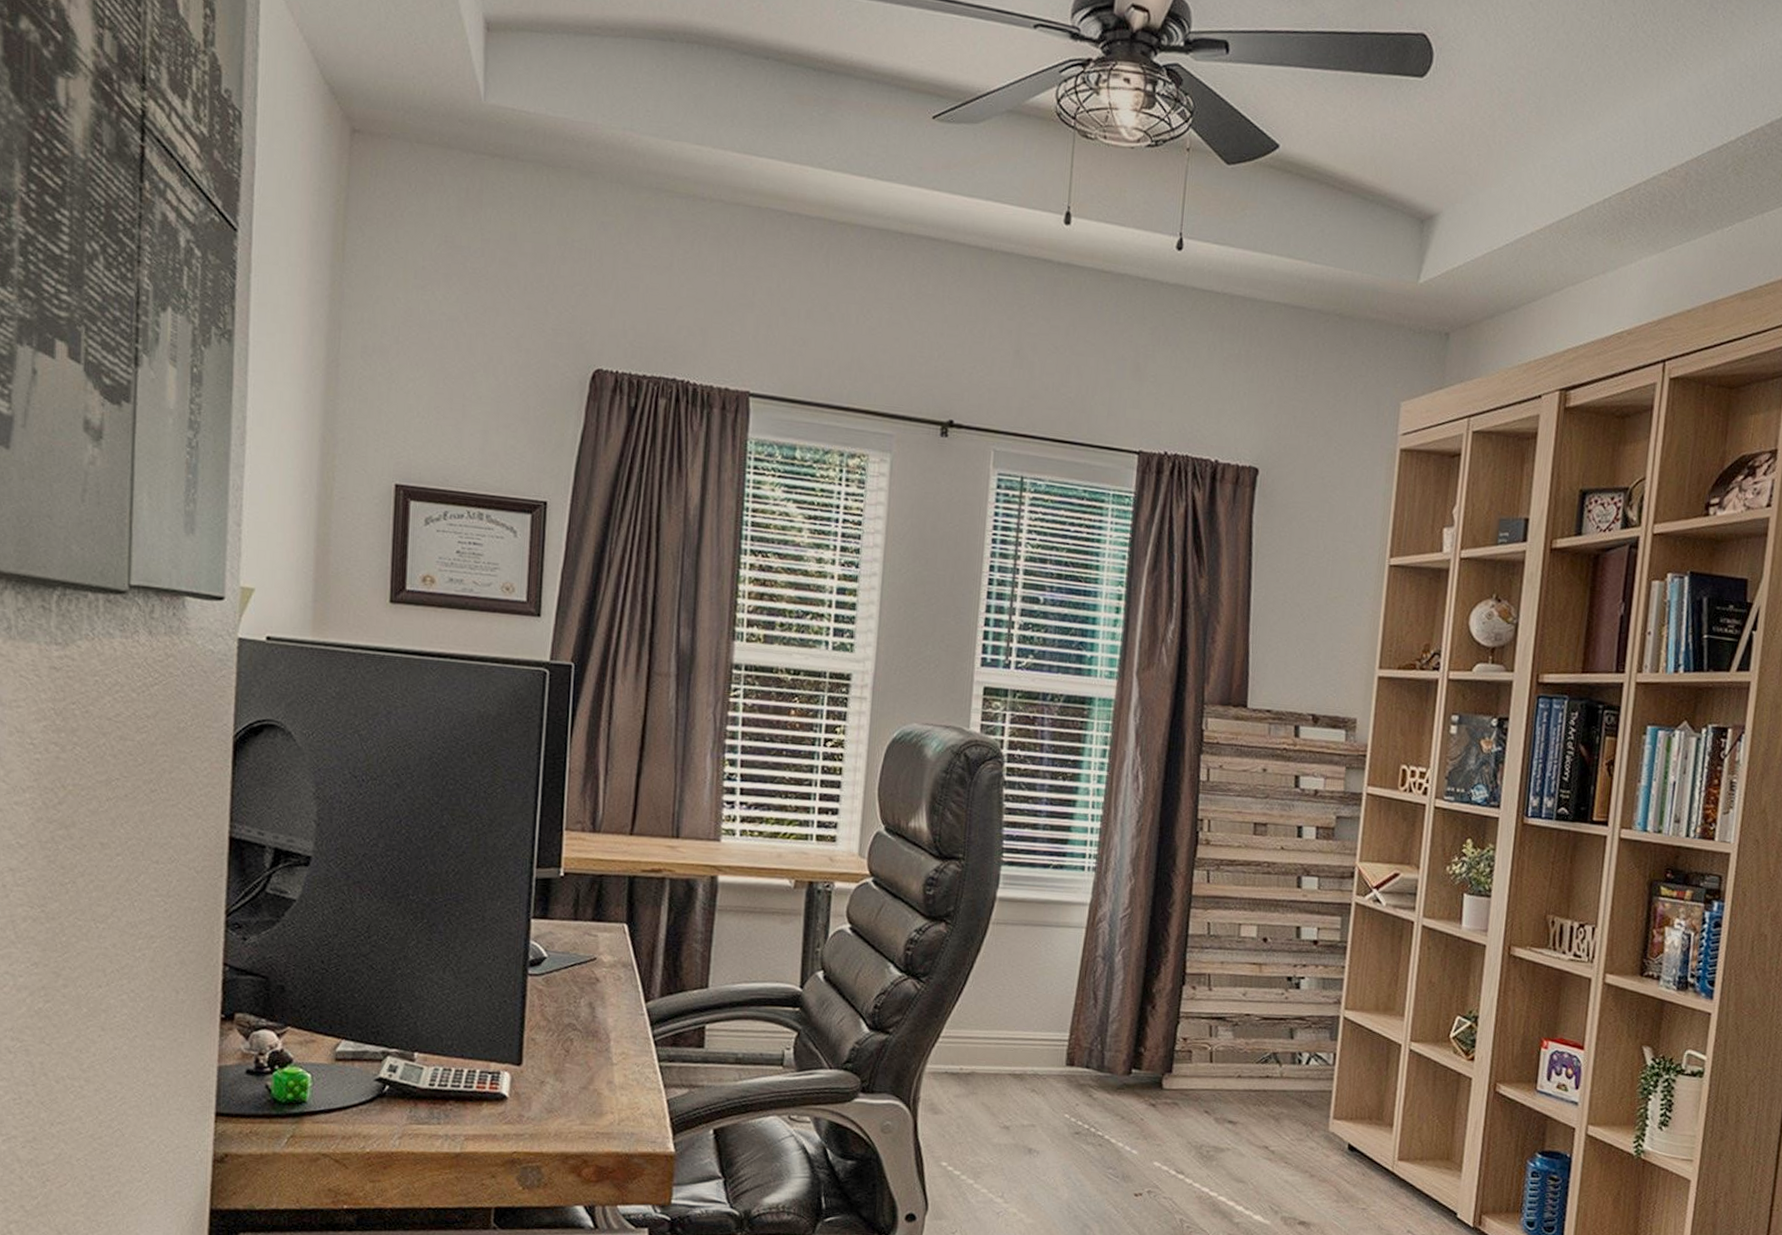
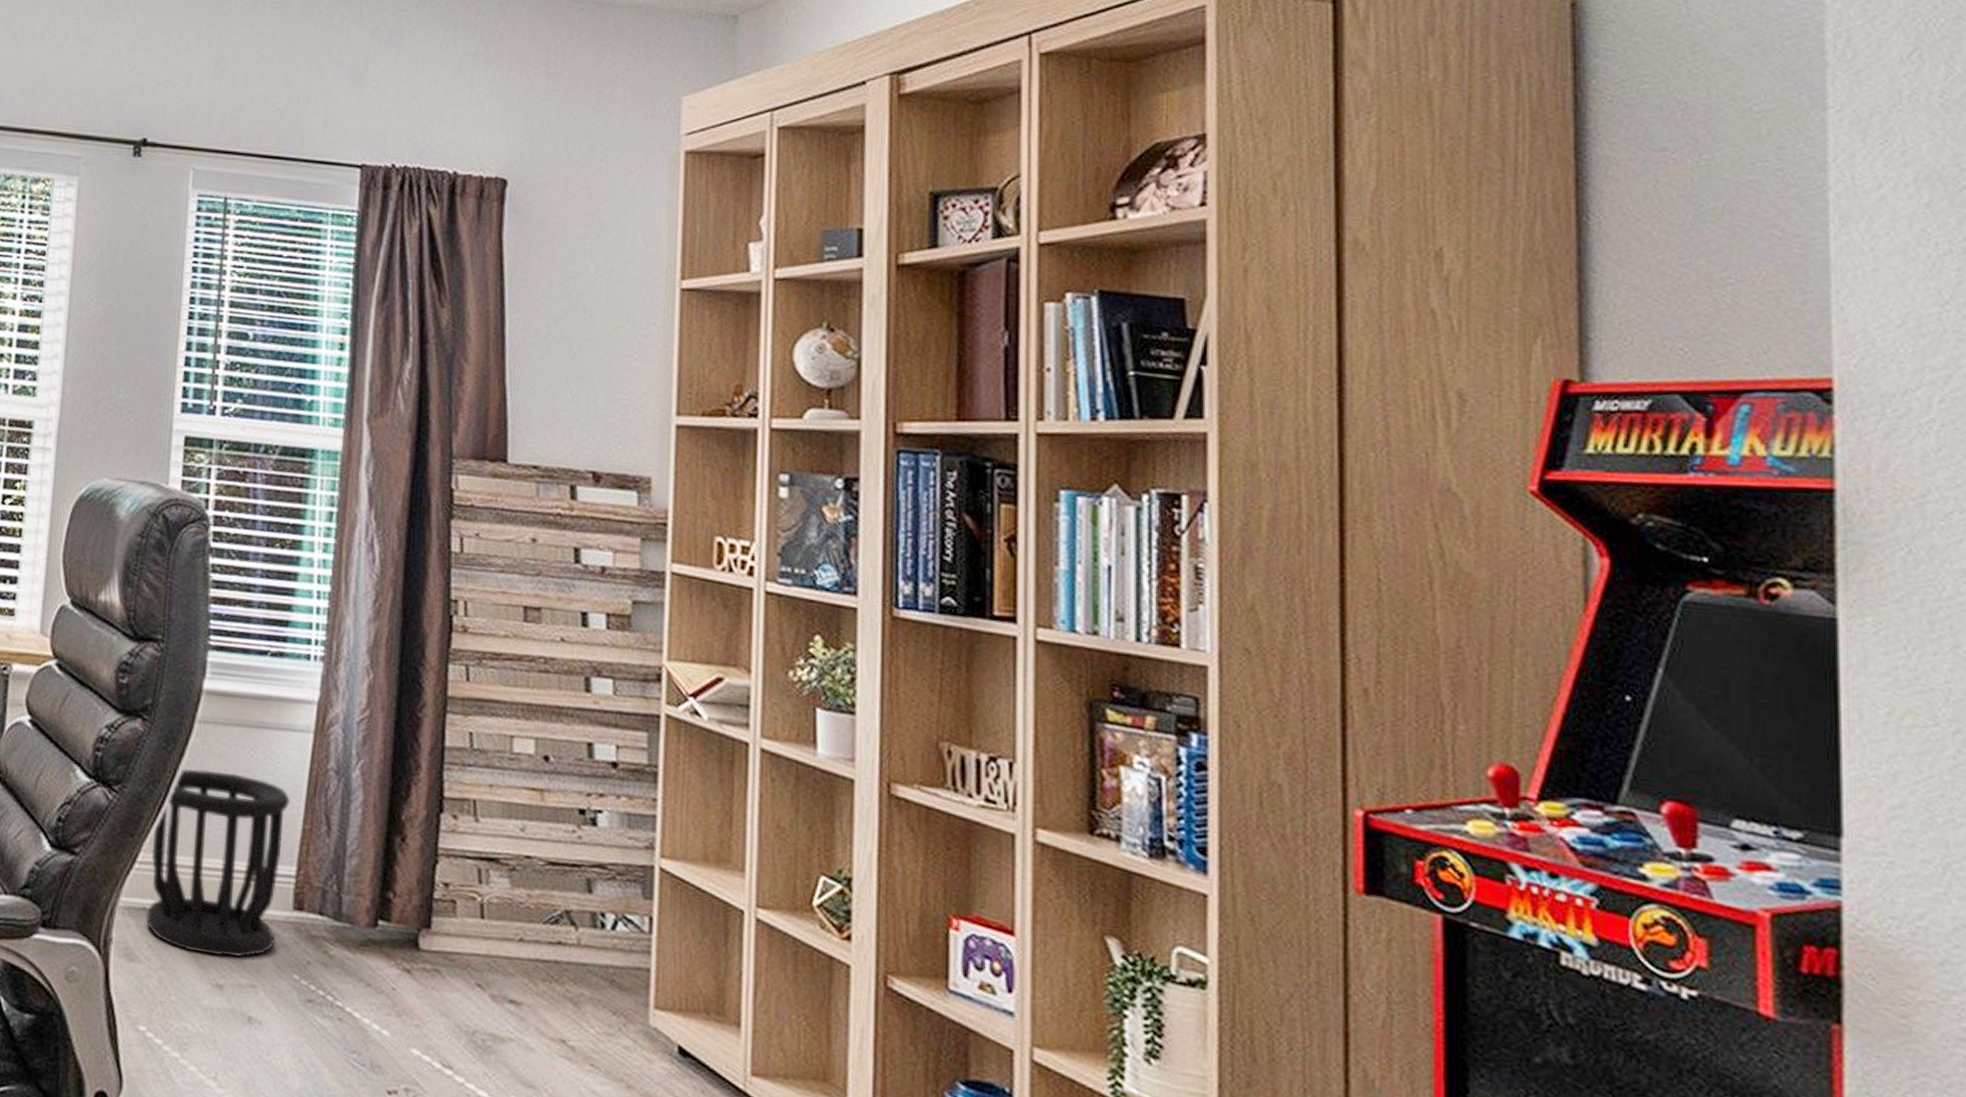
wastebasket: none [947,961,1066,1105] -> present [145,769,291,957]

